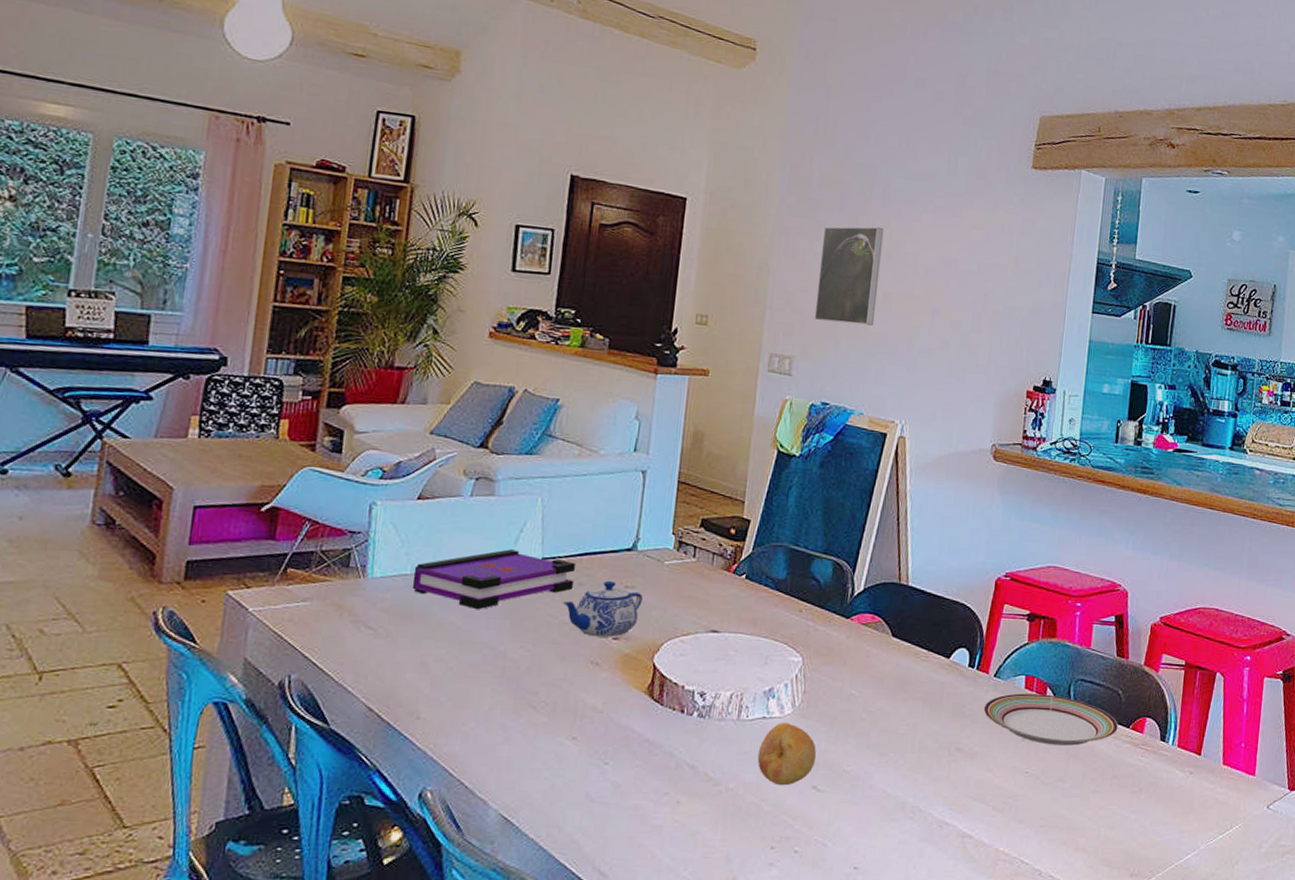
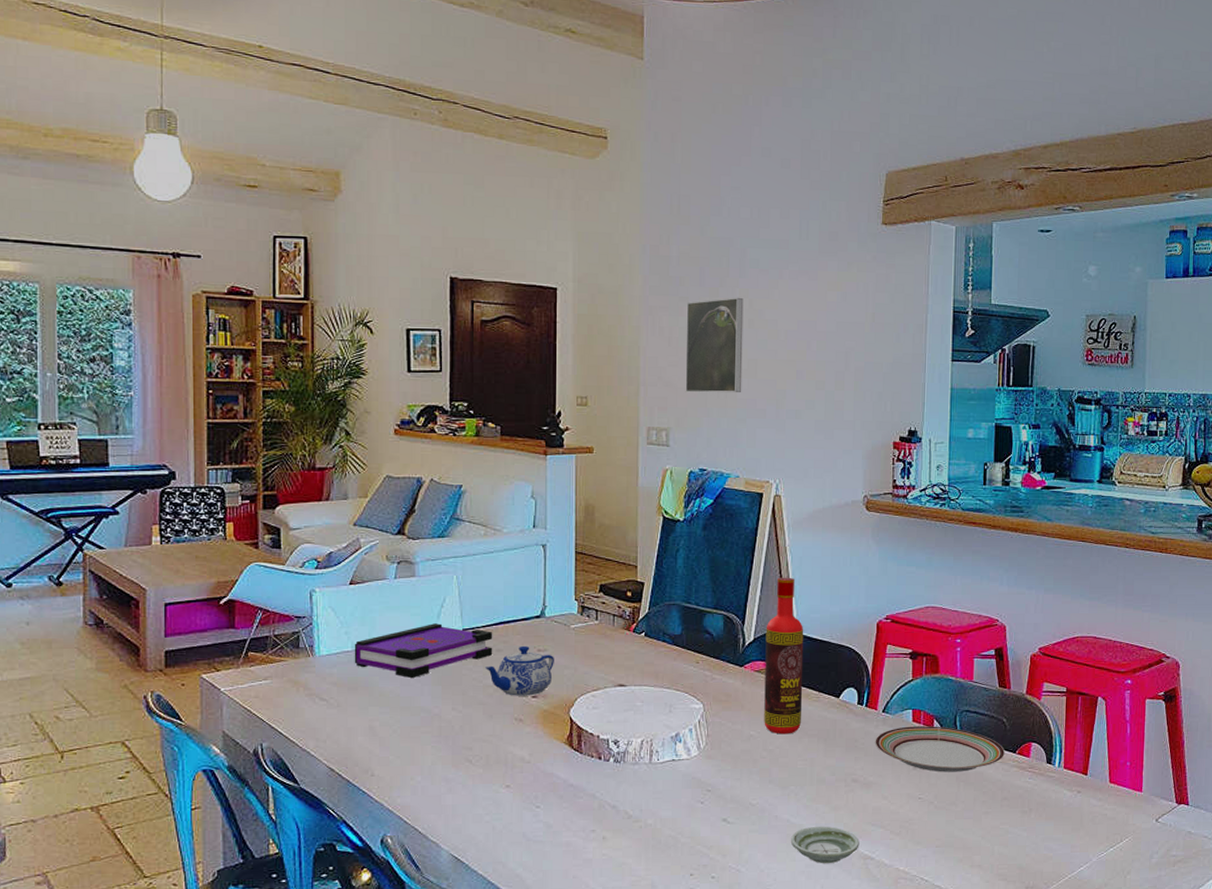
fruit: present [757,723,816,786] -> none [671,764,723,820]
bottle: none [867,524,918,695] -> present [764,577,804,734]
saucer: none [884,798,959,841] -> present [790,826,859,864]

